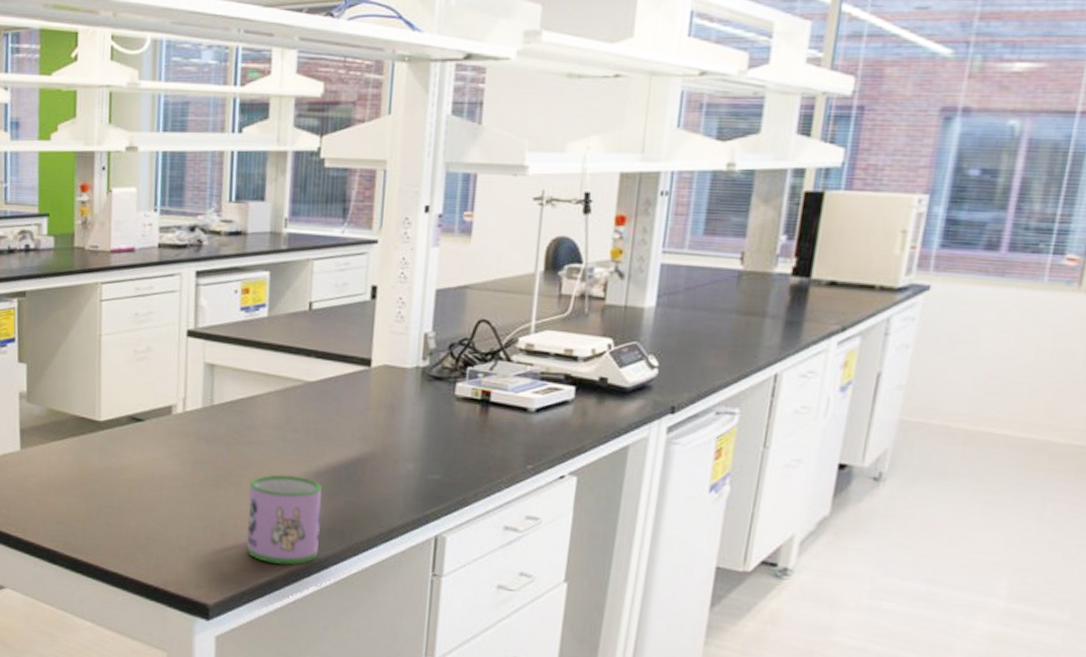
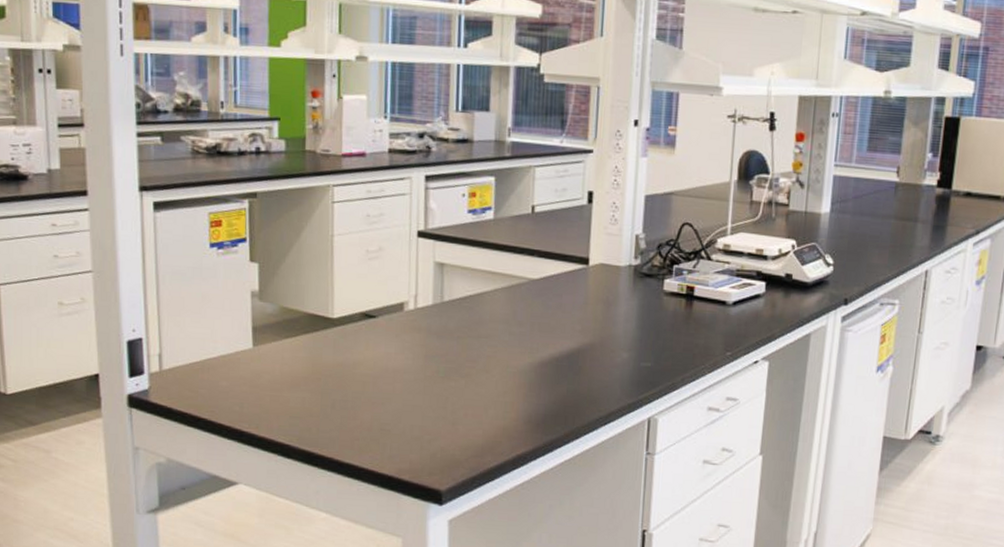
mug: present [246,474,322,565] -> none [476,365,546,450]

